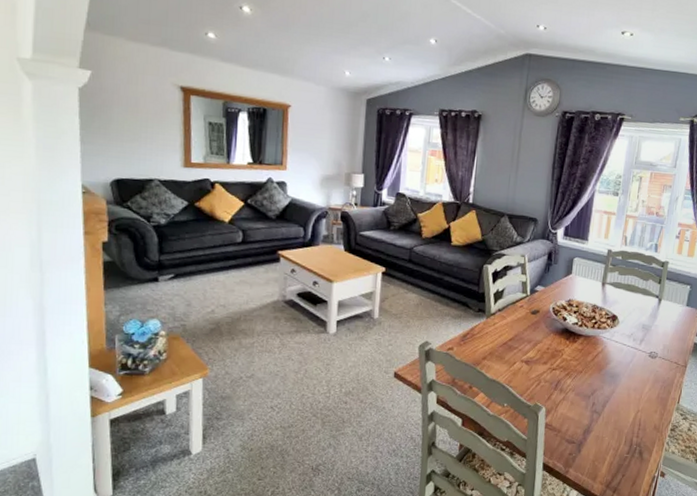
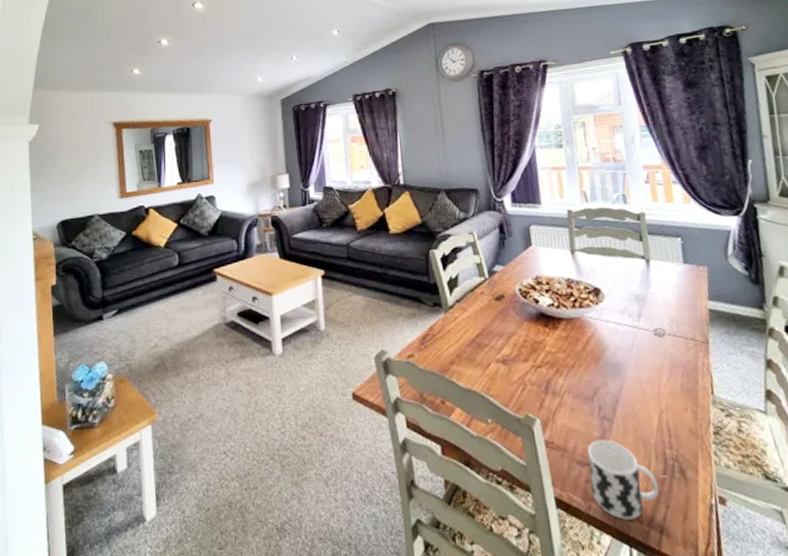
cup: none [571,426,622,482] -> present [587,439,660,520]

